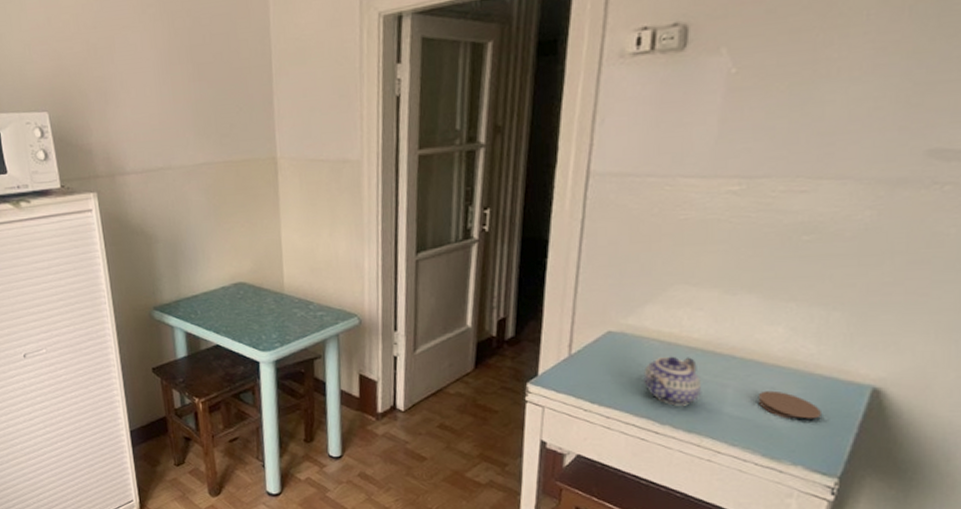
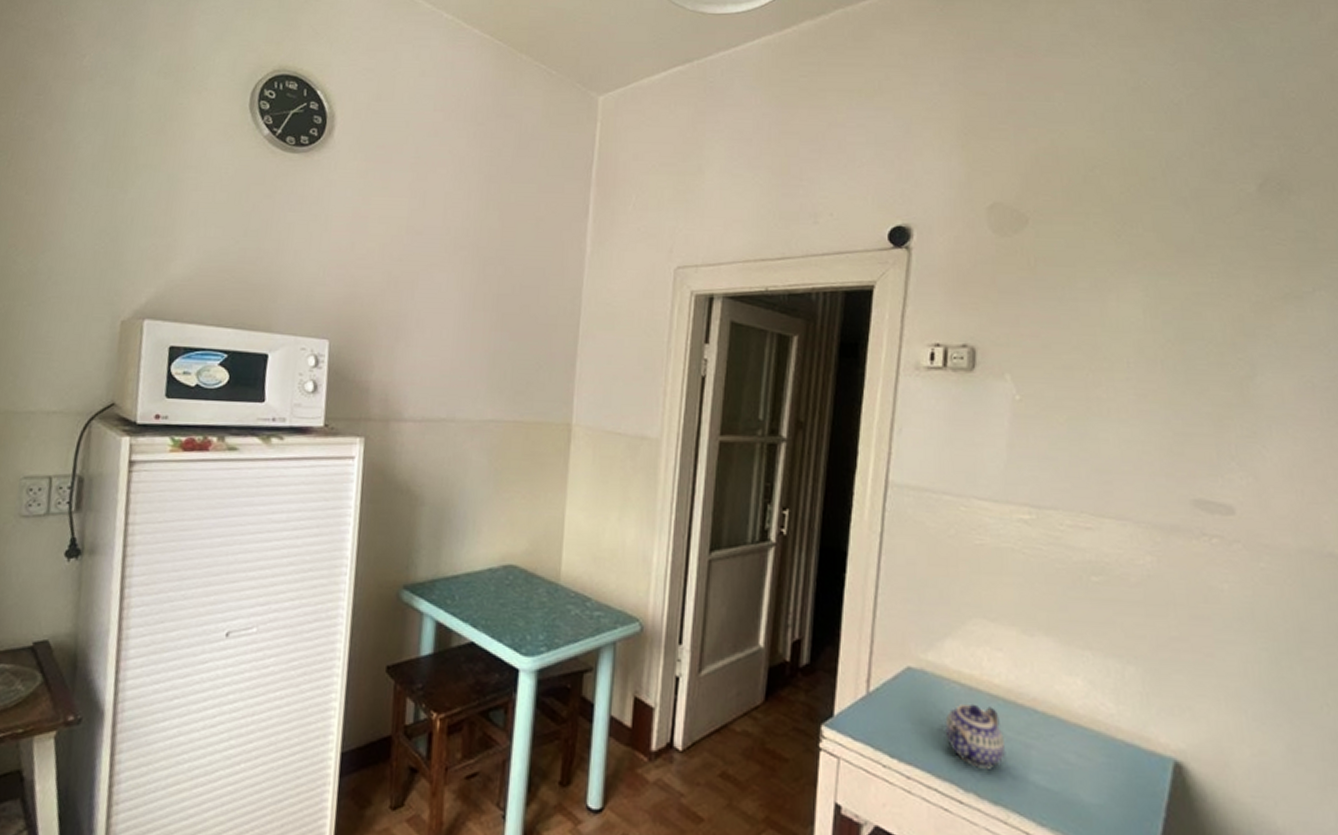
coaster: present [757,390,821,419] -> none [1063,756,1128,797]

